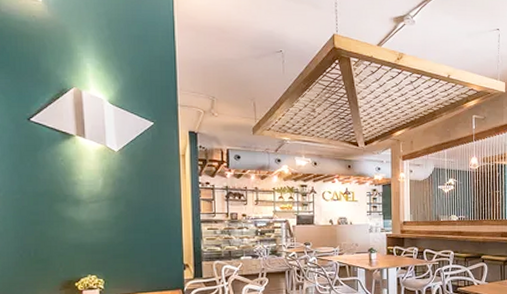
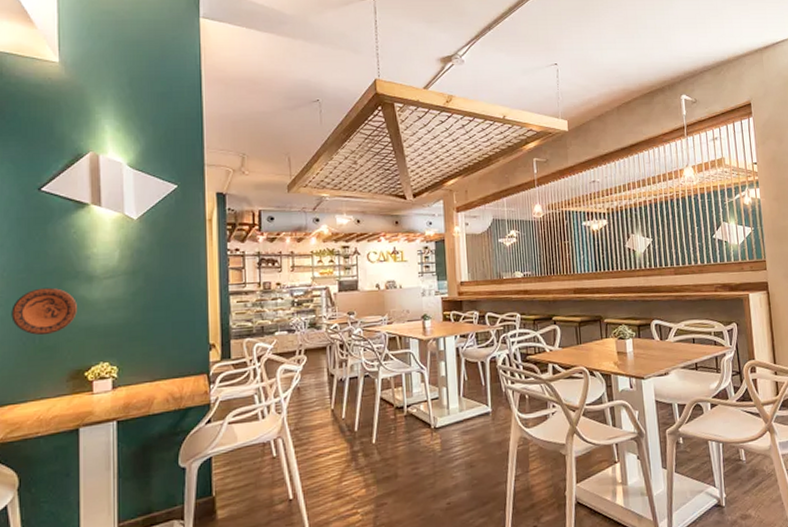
decorative plate: none [8,208,67,249] -> present [11,287,77,335]

